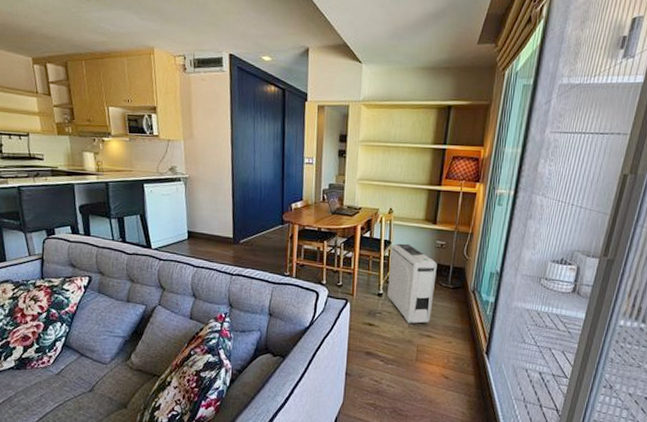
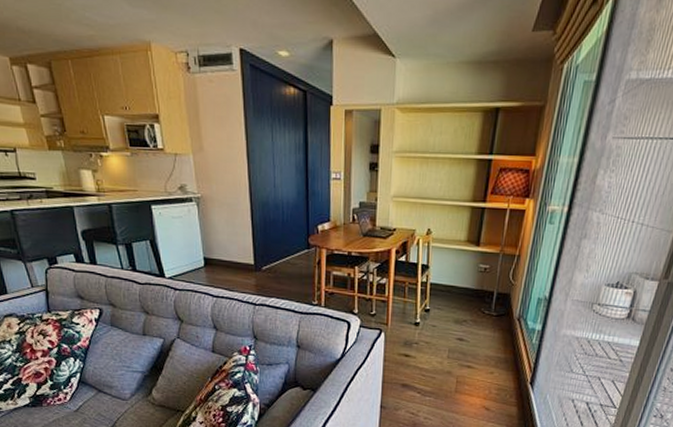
air purifier: present [387,243,437,324] -> none [425,268,480,354]

